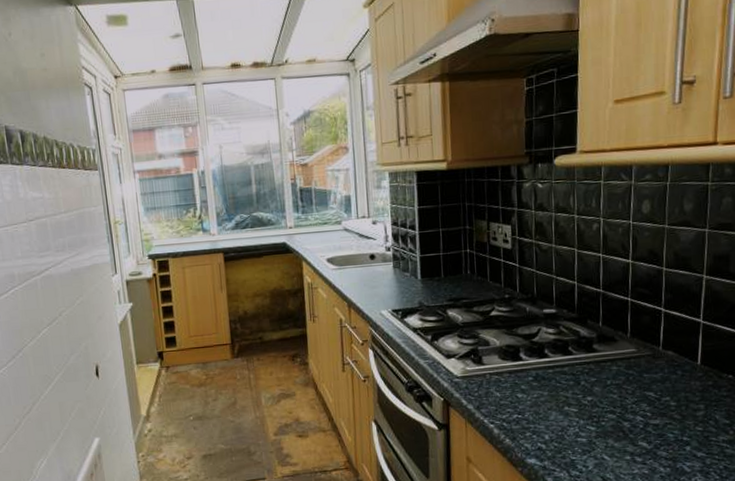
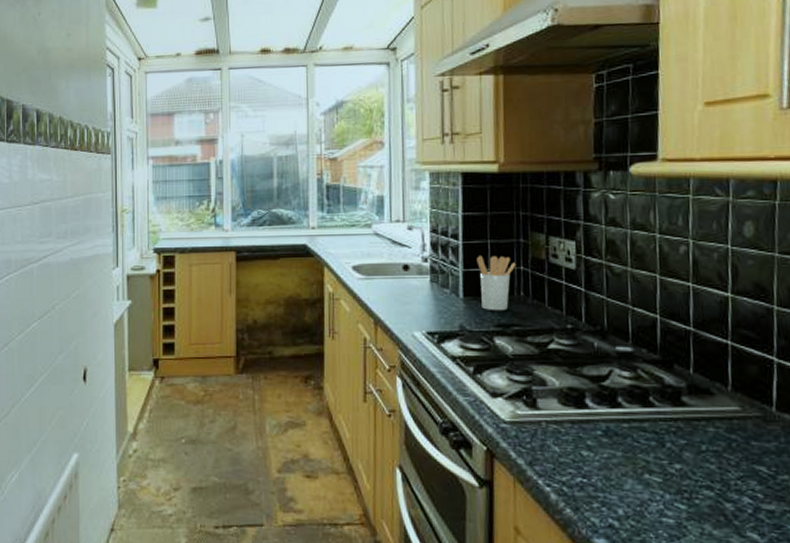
utensil holder: none [431,242,464,288] -> present [477,256,516,311]

